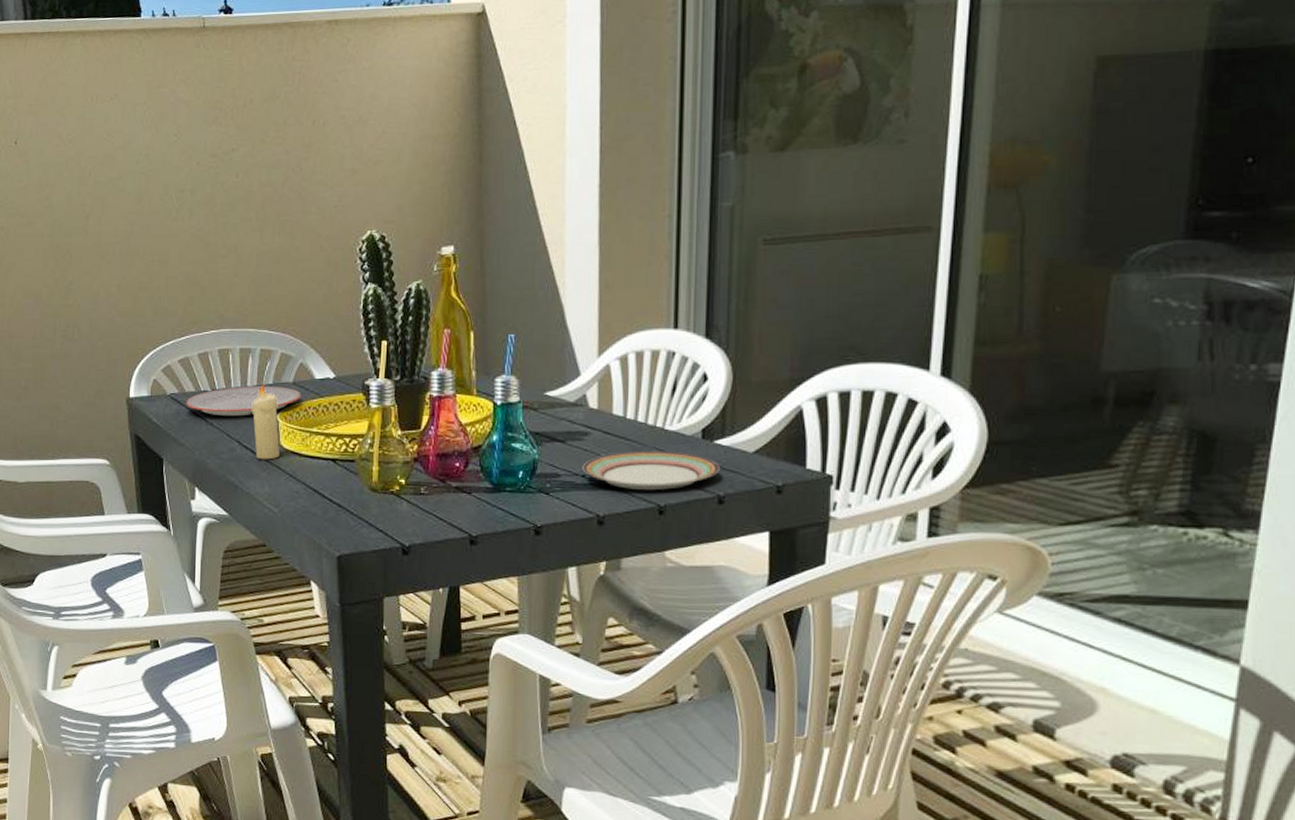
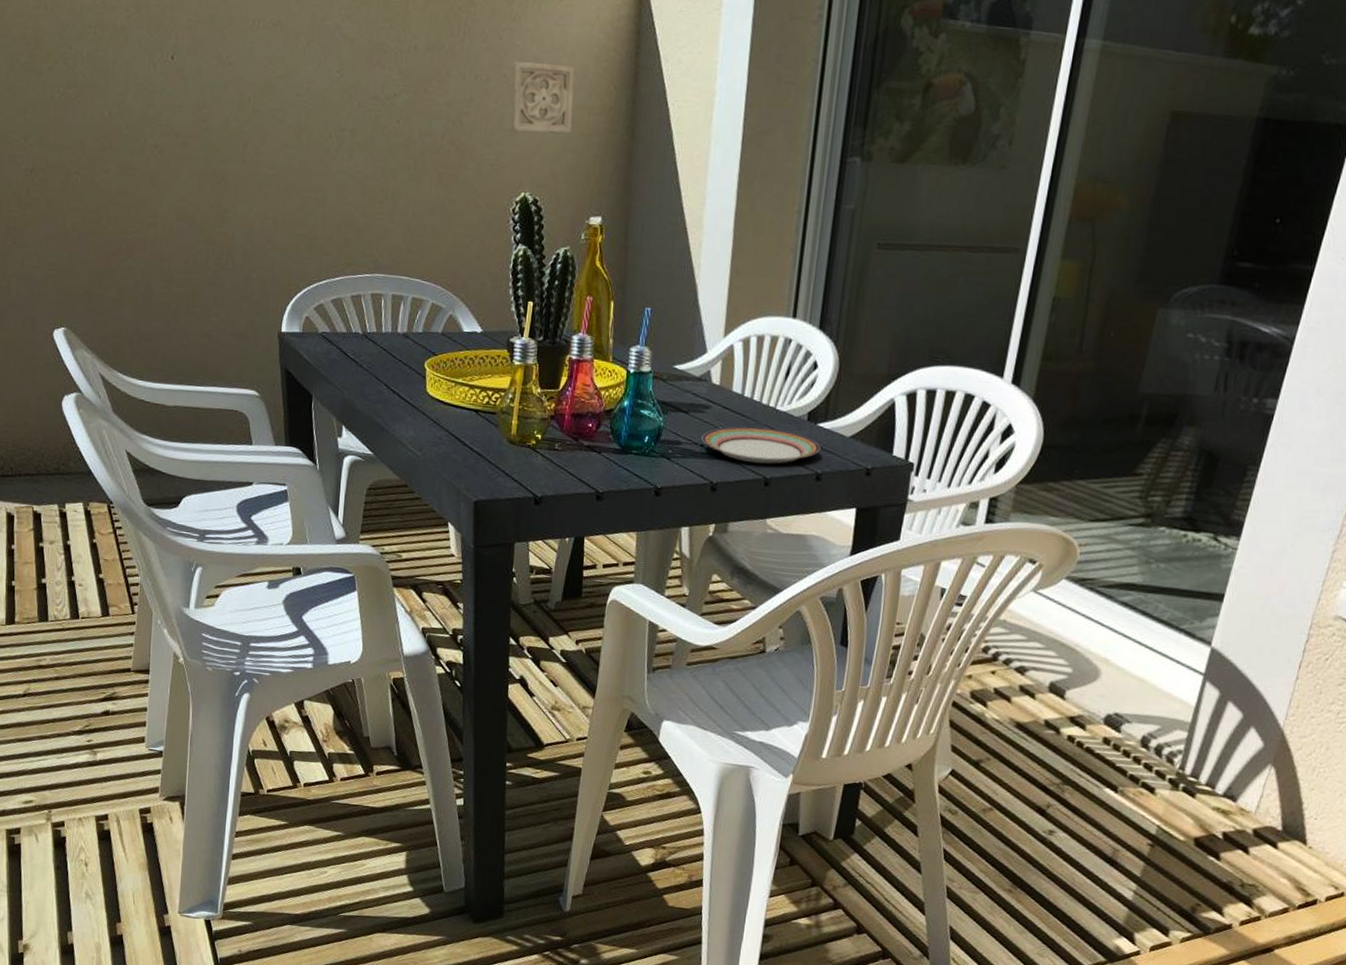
plate: present [186,387,302,417] -> none [337,331,449,361]
candle: present [251,384,280,460] -> none [400,331,427,406]
wall ornament: none [350,97,416,171] -> present [511,61,575,135]

